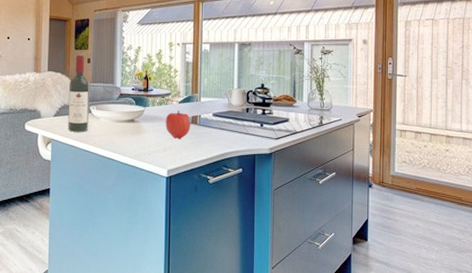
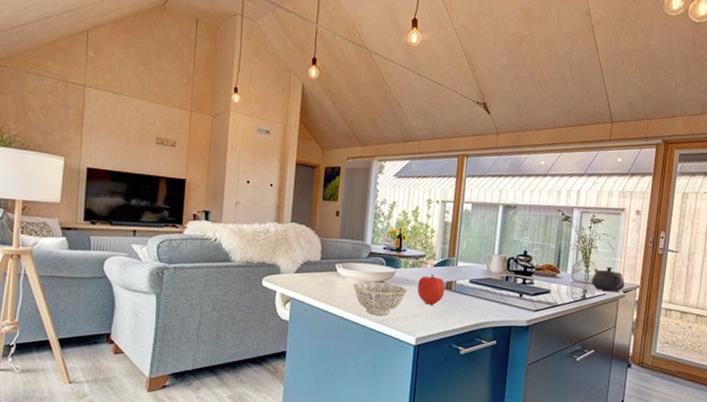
wine bottle: present [68,55,90,132] -> none [310,207,338,292]
bowl: none [106,121,157,151] -> present [352,281,408,316]
teapot: none [327,93,359,117] -> present [591,266,625,292]

